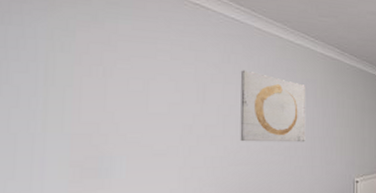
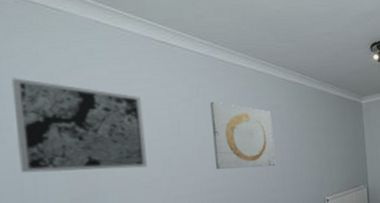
wall art: none [16,25,166,133] -> present [11,78,147,173]

